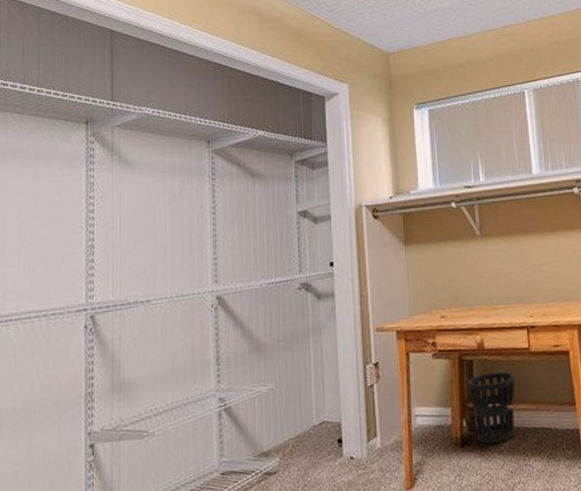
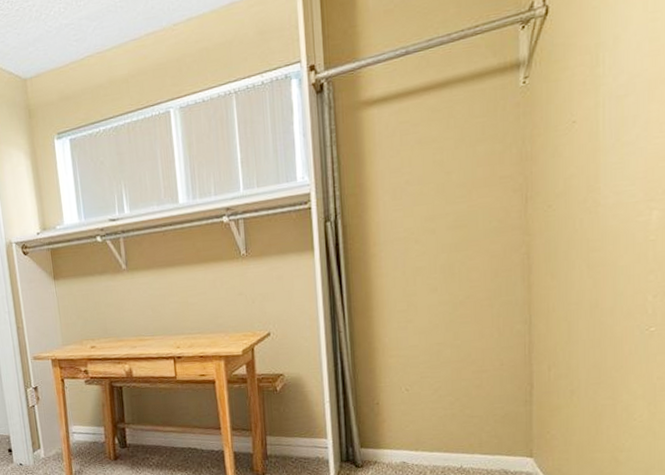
wastebasket: present [467,371,515,444] -> none [118,397,163,459]

